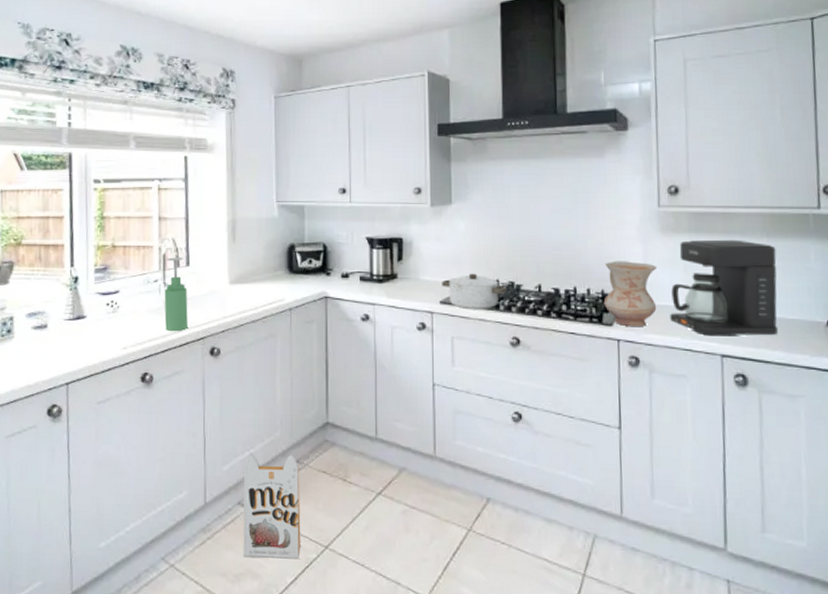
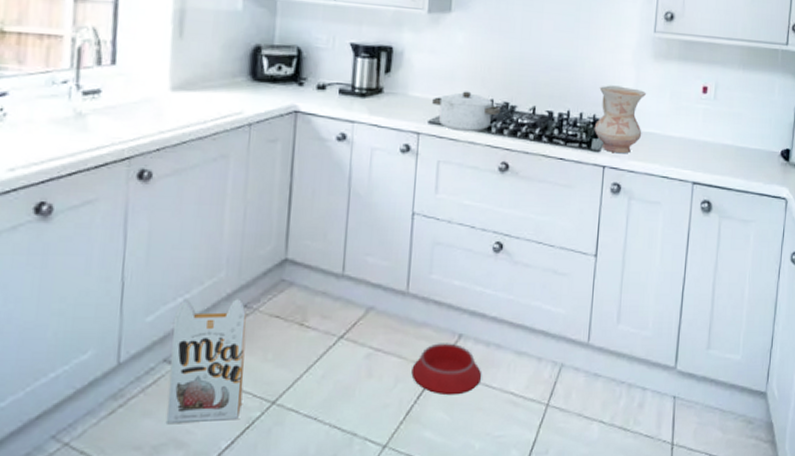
soap dispenser: present [164,257,189,332] -> none [75,52,111,150]
pet bowl: none [445,505,512,555] -> present [411,343,481,394]
coffee maker: present [670,239,779,336] -> none [652,68,749,164]

